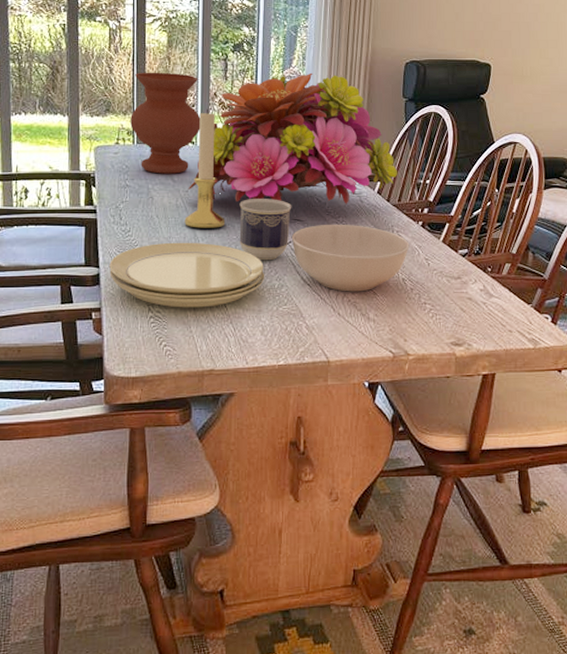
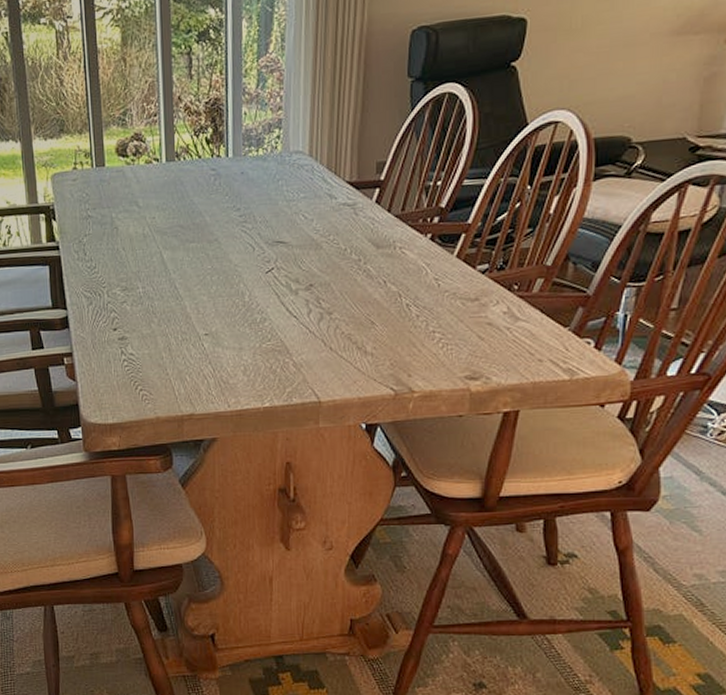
plate: present [109,242,265,308] -> none [77,275,246,350]
vase: present [130,72,201,174] -> none [87,77,165,200]
candle holder: present [184,108,226,228] -> none [153,117,199,260]
flower bouquet: present [187,72,398,205] -> none [154,57,402,227]
cup: present [239,199,292,261] -> none [213,219,274,292]
bowl: present [291,224,410,292] -> none [273,243,415,323]

